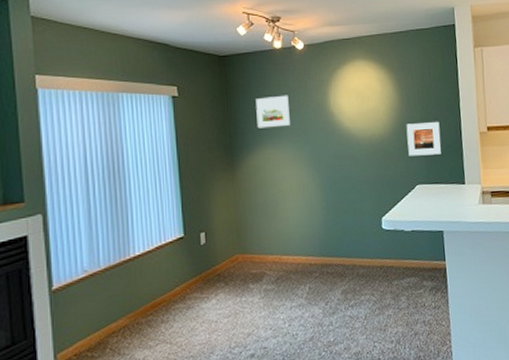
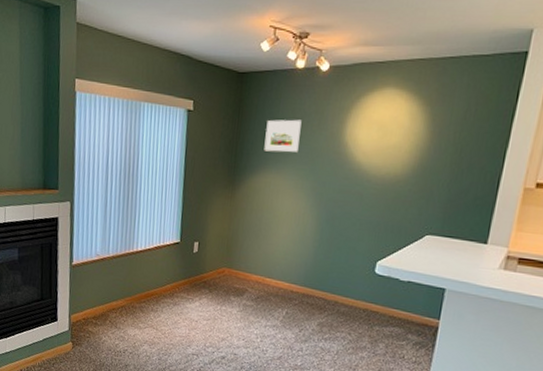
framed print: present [406,121,441,156] -> none [424,166,473,206]

